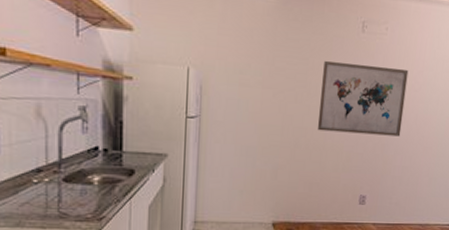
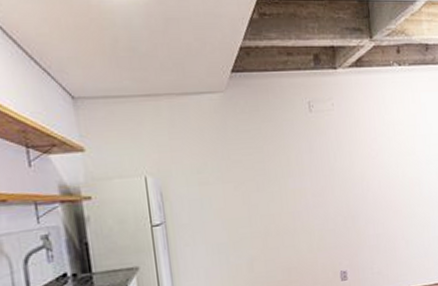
wall art: present [317,60,409,137] -> none [278,139,368,215]

